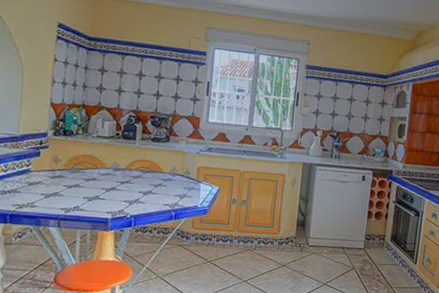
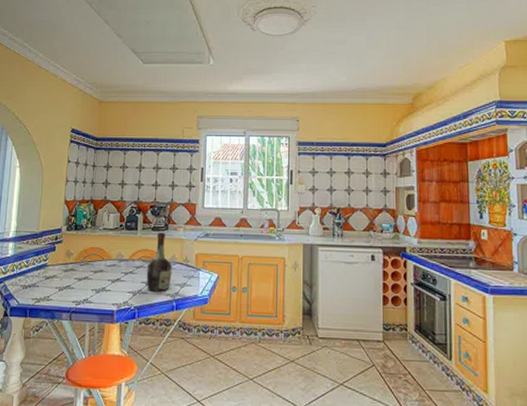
cognac bottle: none [144,143,173,202] -> present [146,232,173,292]

